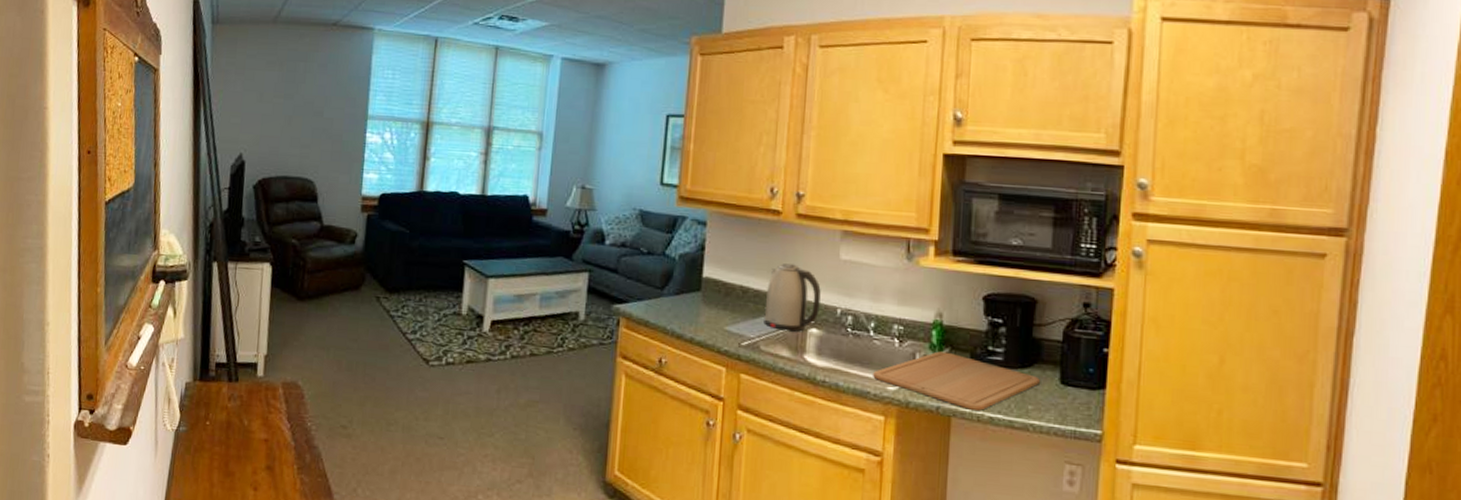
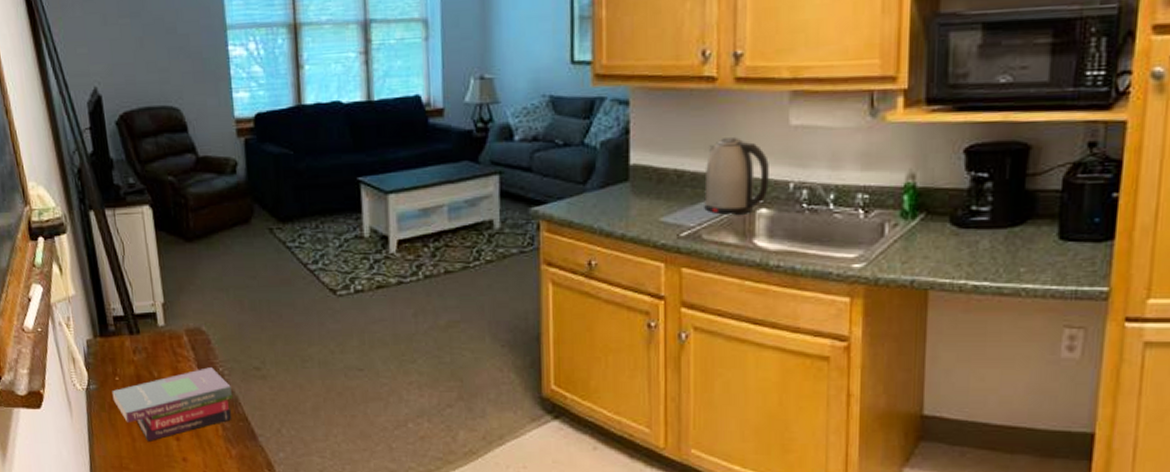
books: none [199,421,317,489] -> present [112,367,233,441]
chopping board: present [873,351,1040,411] -> none [835,218,1034,280]

